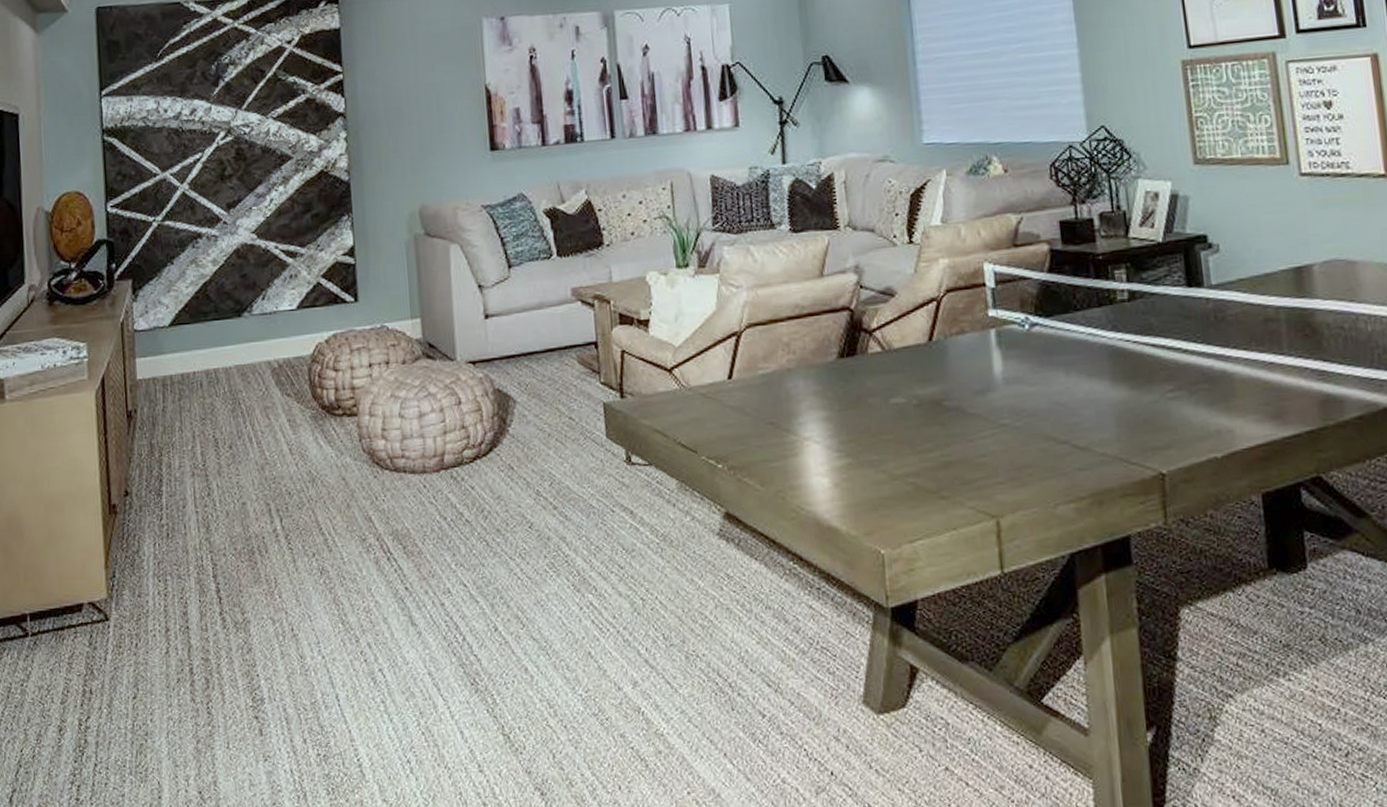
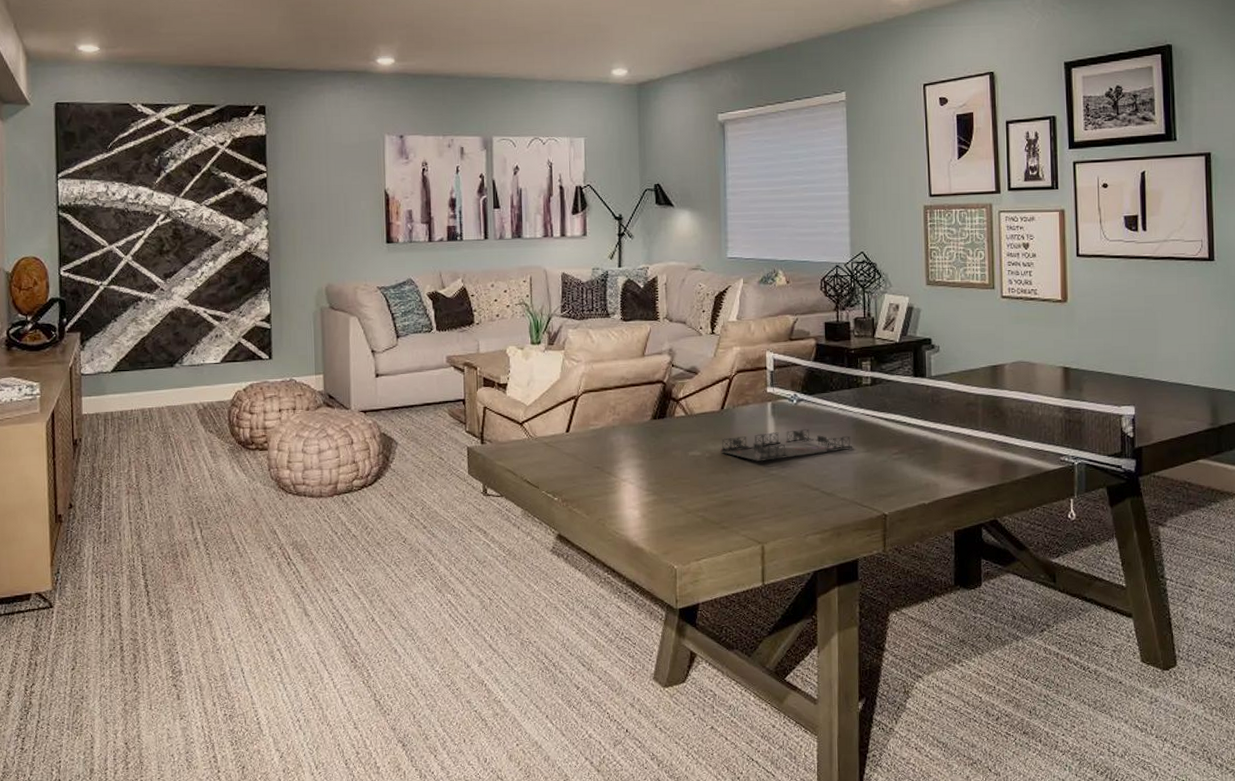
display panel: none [930,363,1113,409] -> present [719,429,854,462]

